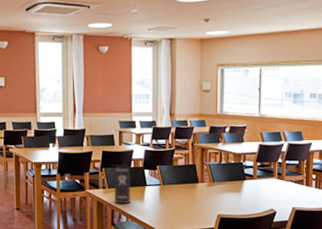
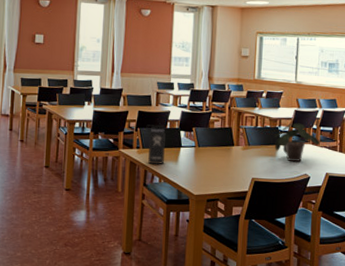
potted plant: none [238,157,286,197] -> present [273,123,320,161]

